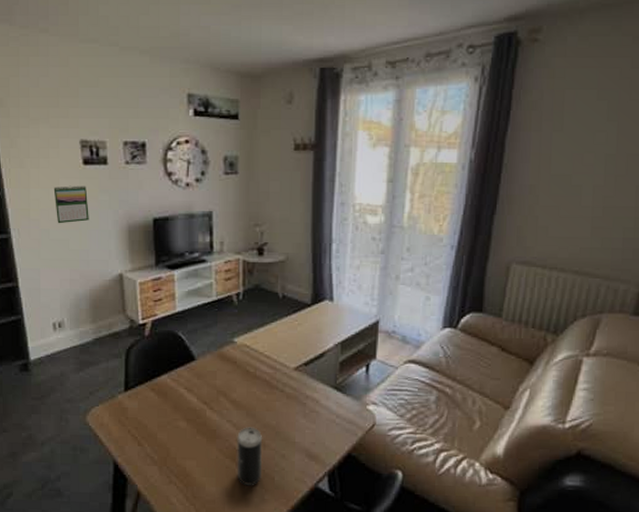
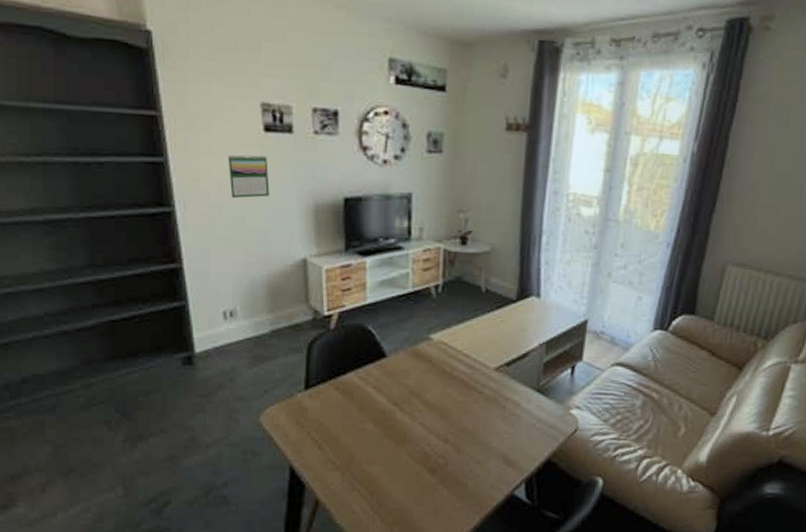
beverage can: present [237,427,263,485] -> none [427,430,458,492]

